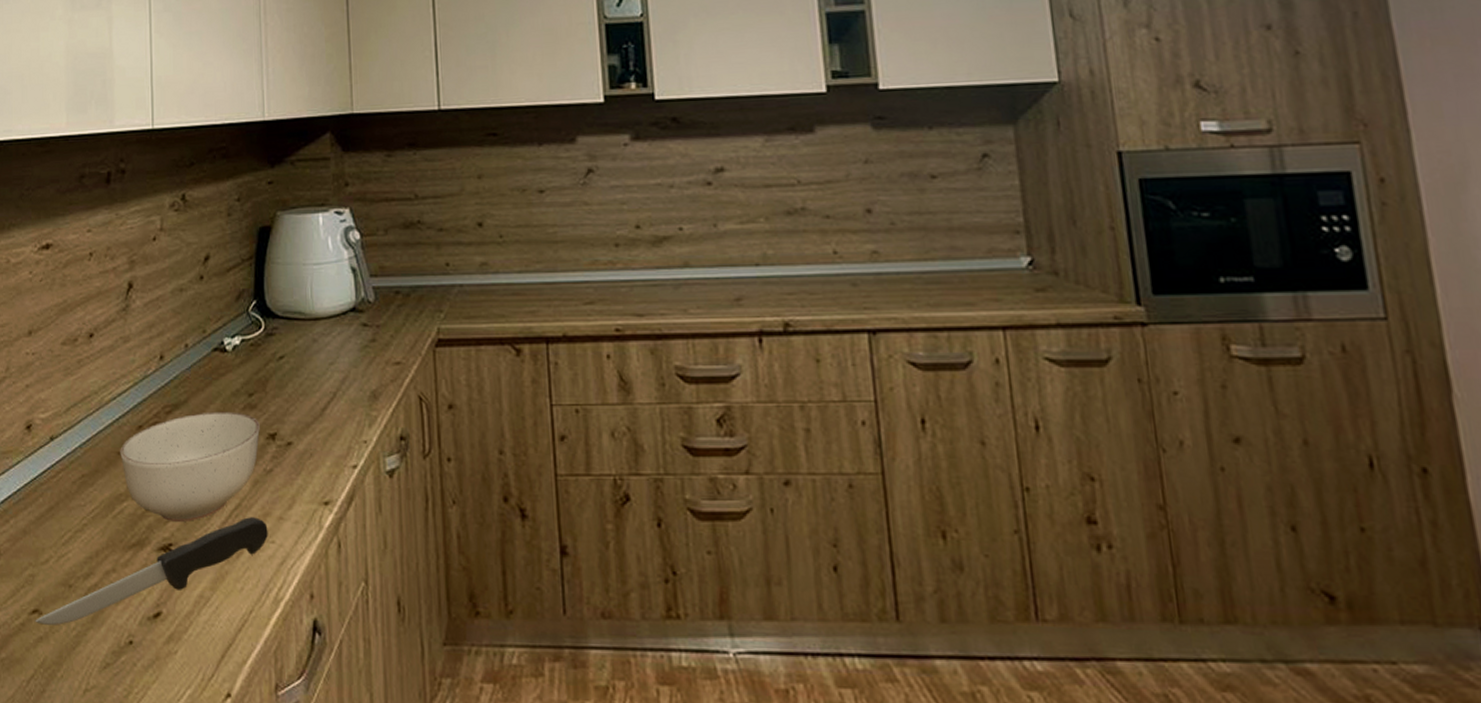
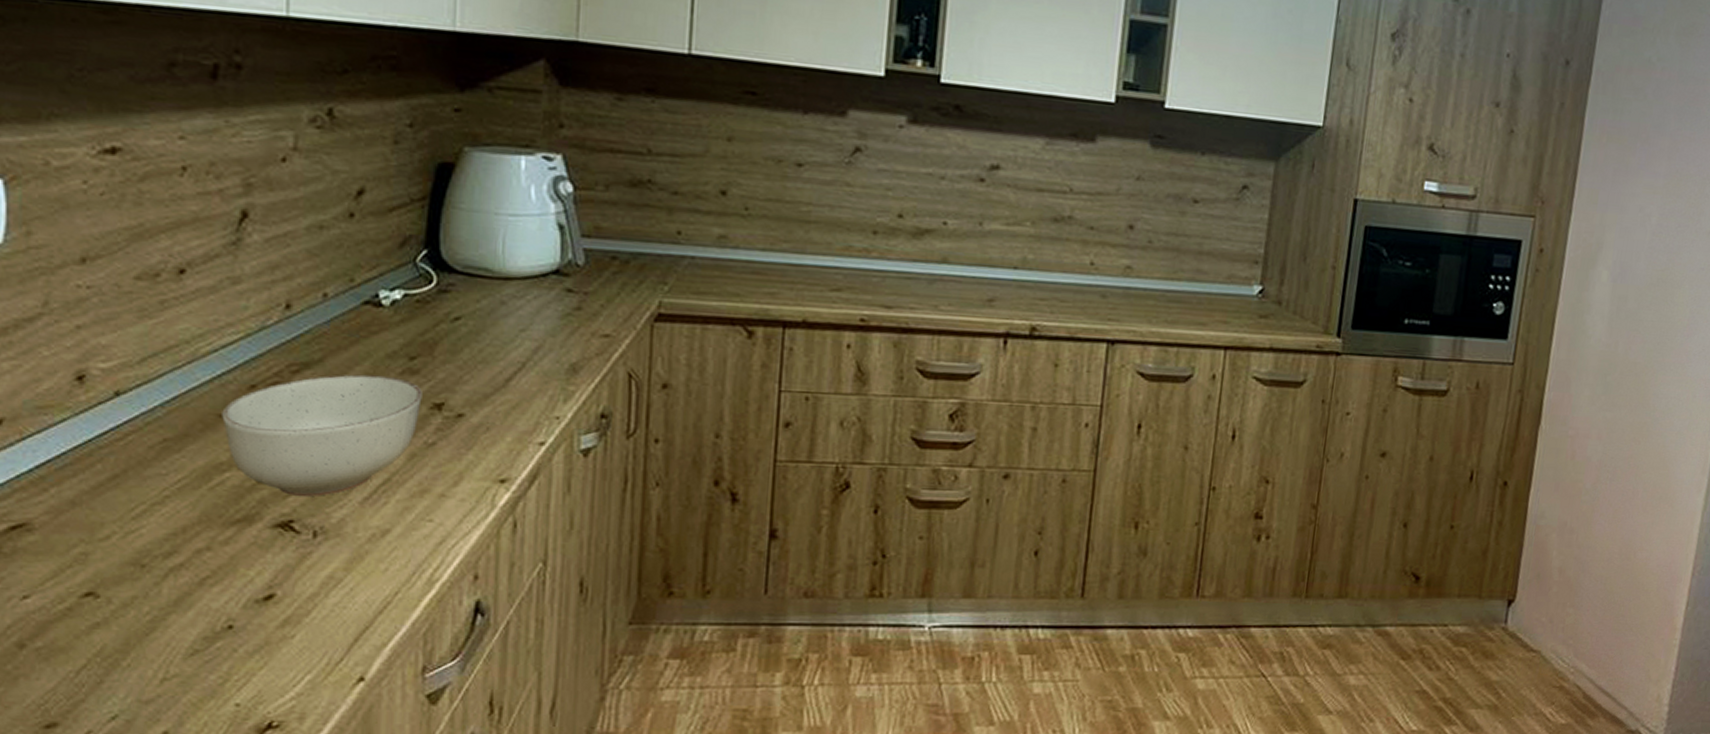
kitchen knife: present [35,517,268,625] -> none [89,493,425,610]

